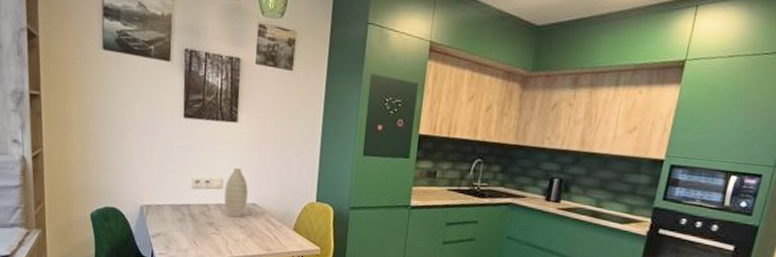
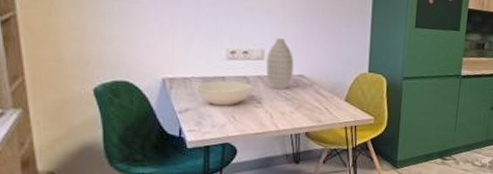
bowl: none [166,208,212,232] -> present [196,81,252,106]

